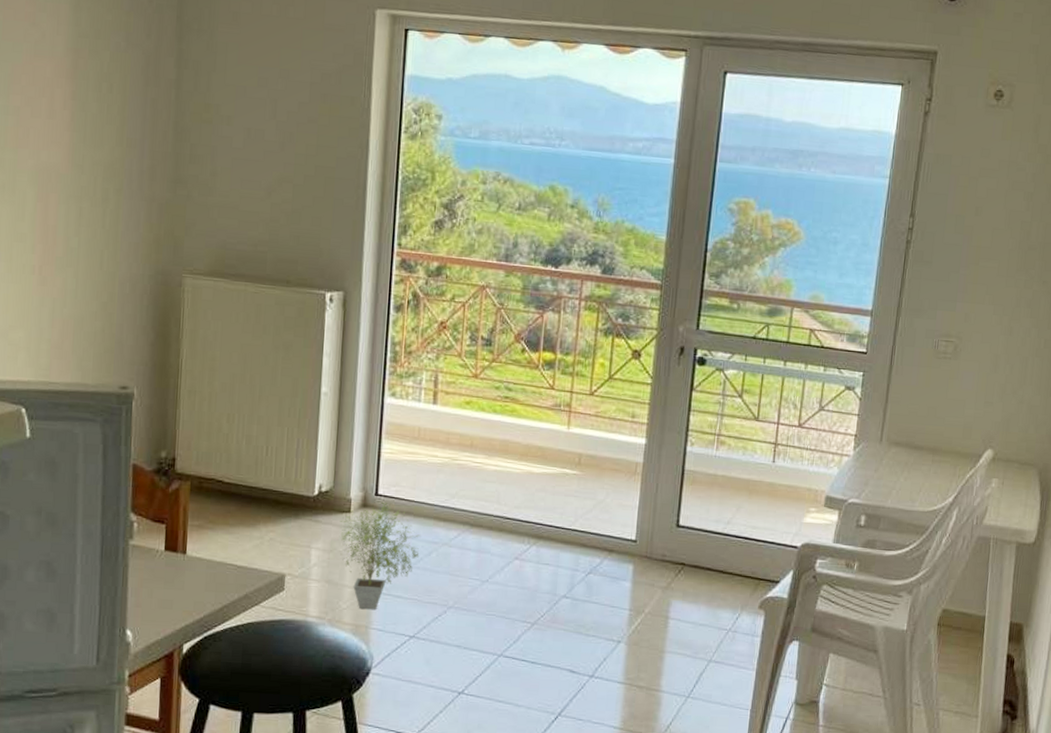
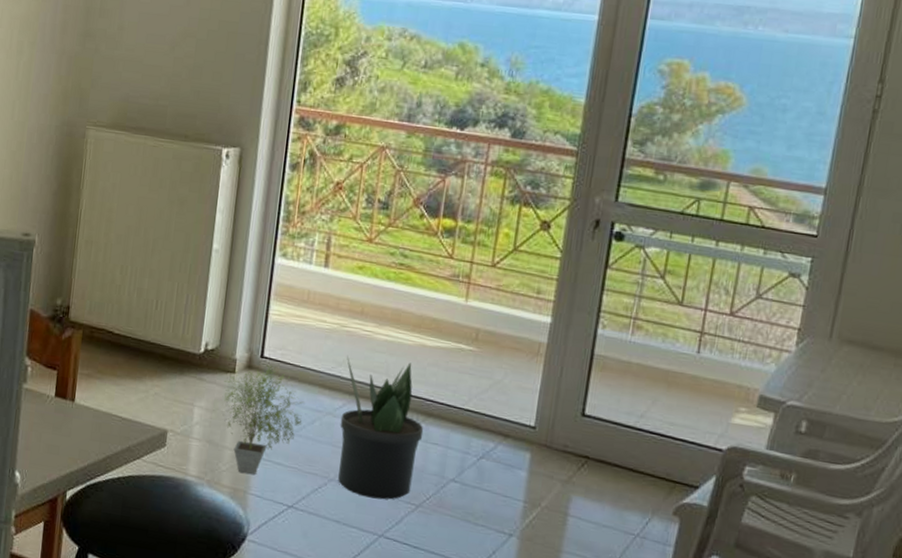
planter: none [456,488,535,621] -> present [338,356,424,500]

